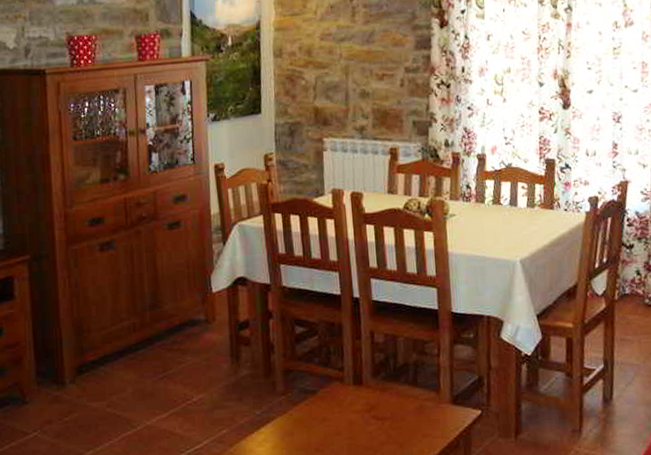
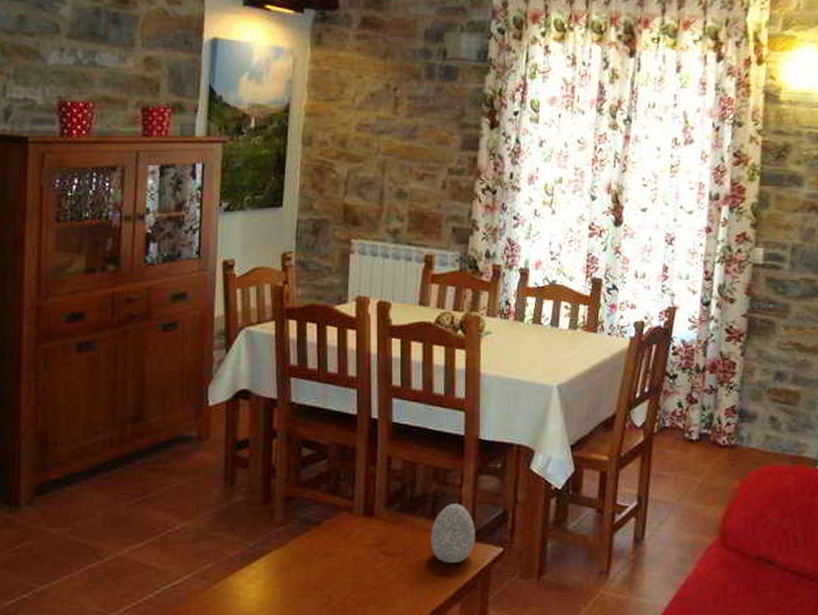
decorative egg: none [414,371,455,425] -> present [430,503,475,563]

